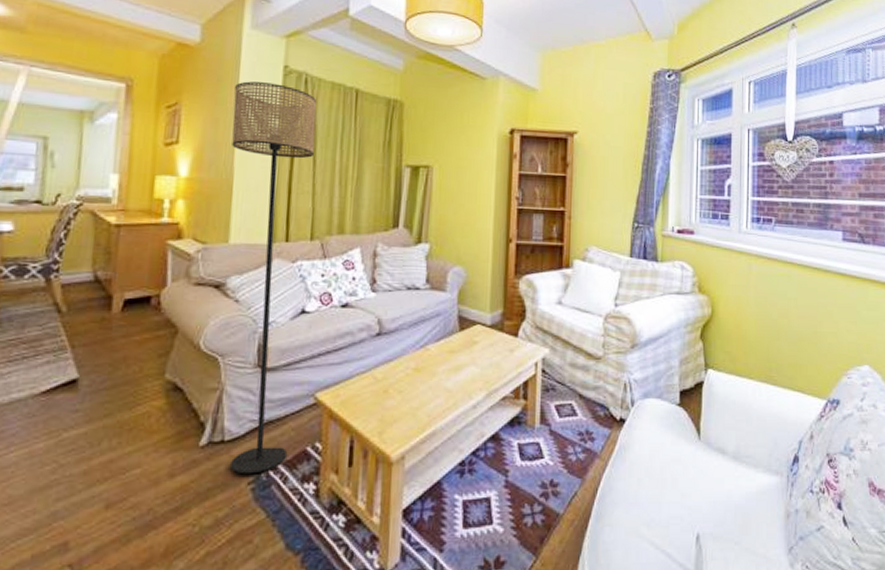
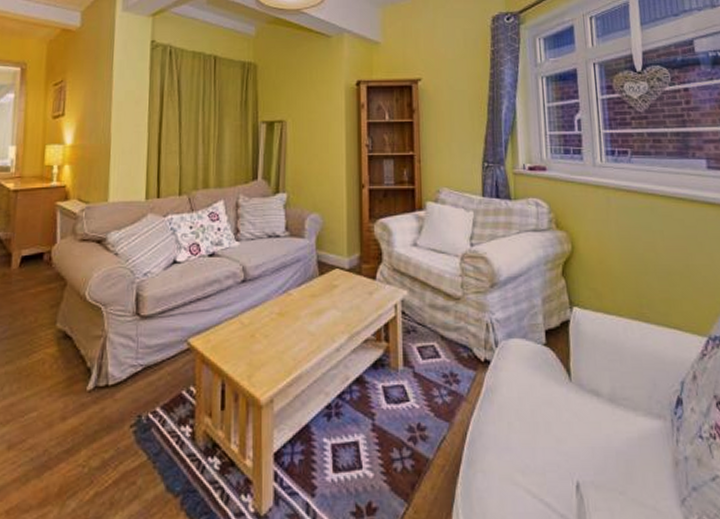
floor lamp: present [231,81,317,474] -> none [109,57,181,417]

